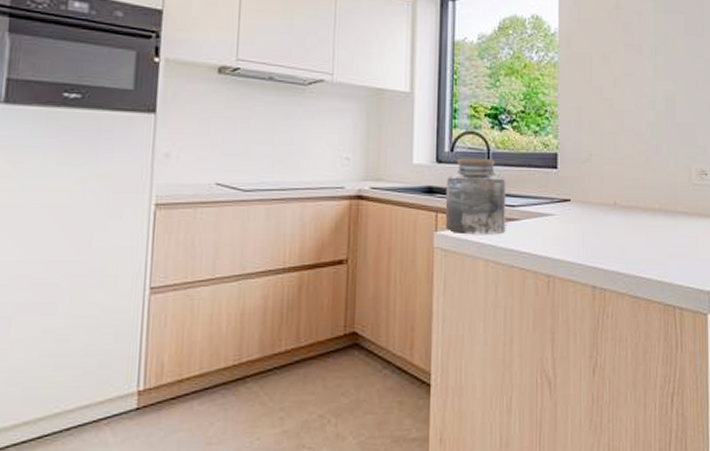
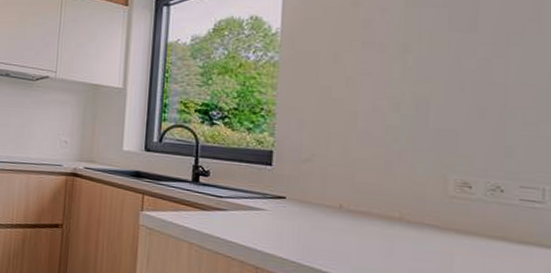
jar: present [445,158,506,235] -> none [150,148,215,222]

